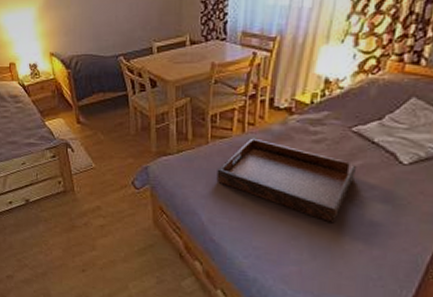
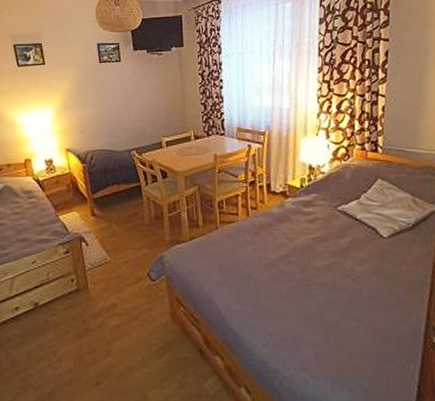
serving tray: present [216,138,357,224] -> none [228,221,348,300]

